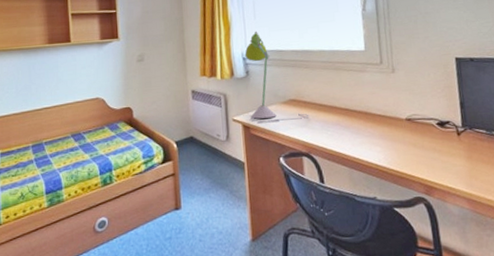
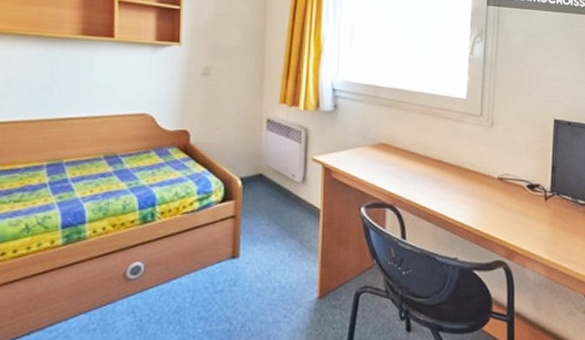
desk lamp: present [245,31,309,124] -> none [331,59,399,167]

